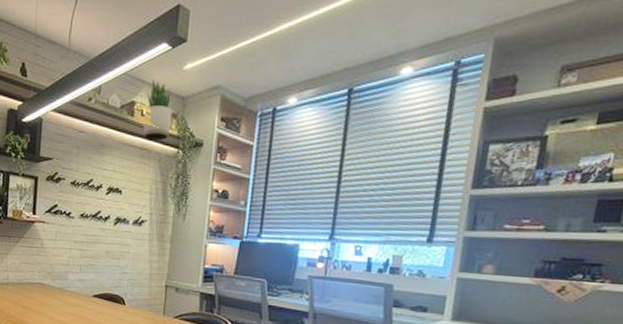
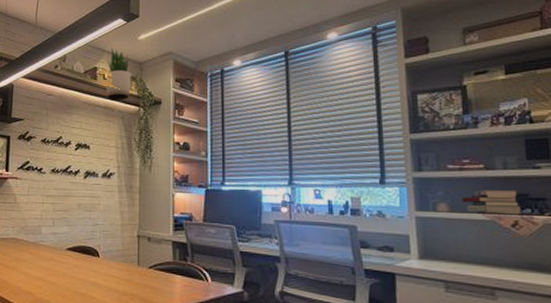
books: none [510,253,573,281] -> present [461,190,522,215]

